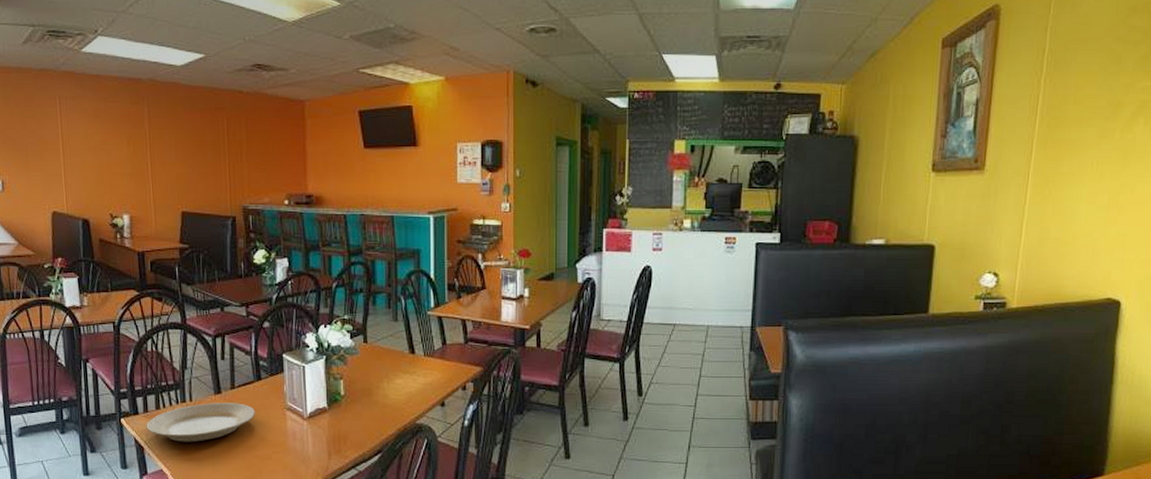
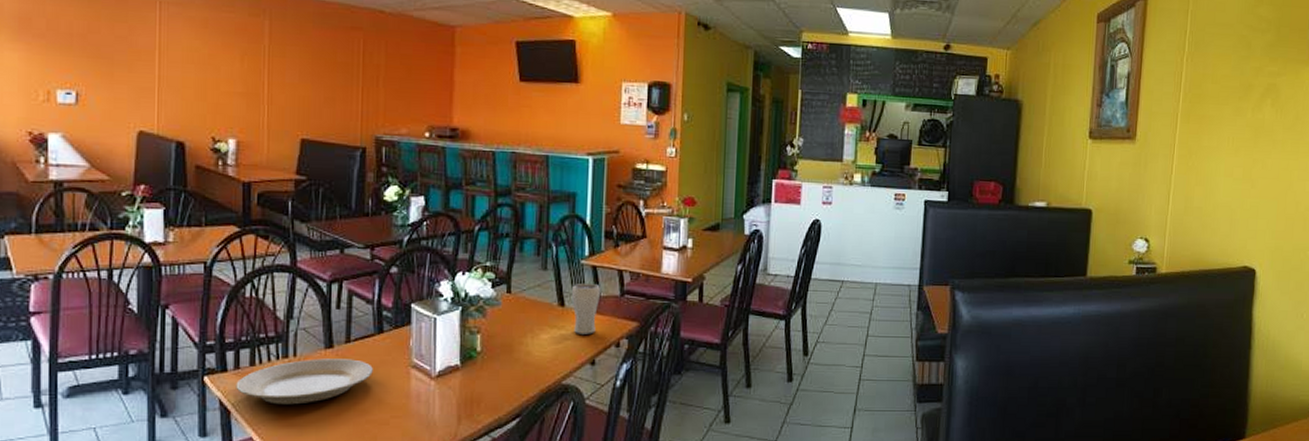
drinking glass: none [420,332,446,379] -> present [571,282,600,334]

